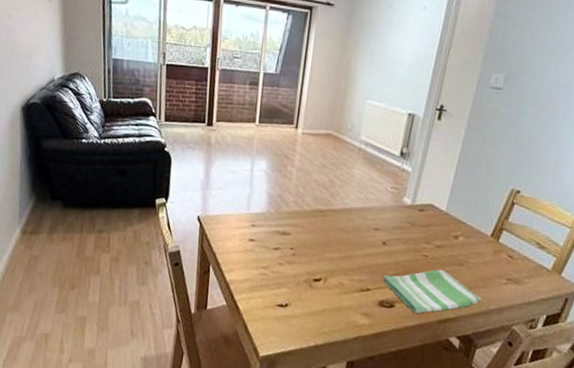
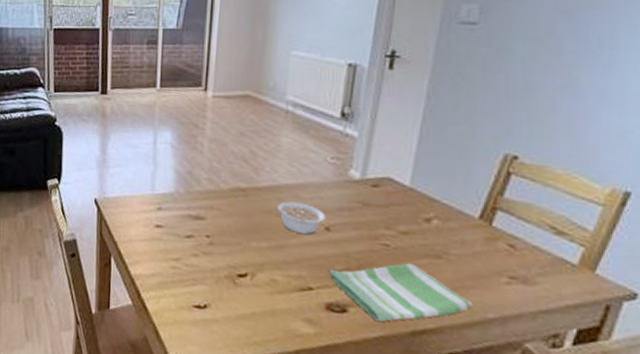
legume: none [347,221,384,248] -> present [277,201,326,235]

